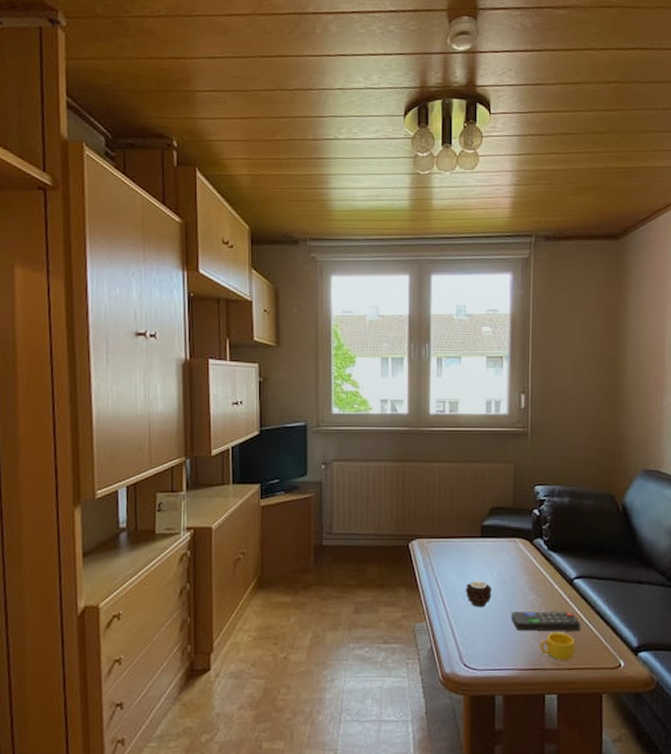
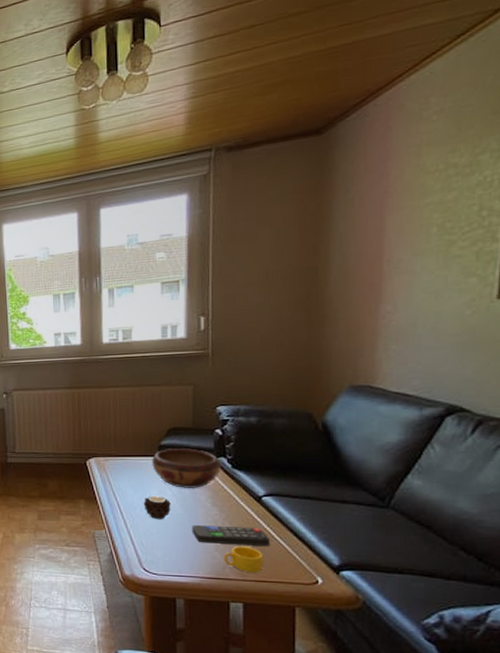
decorative bowl: none [475,529,538,573] -> present [152,448,221,489]

